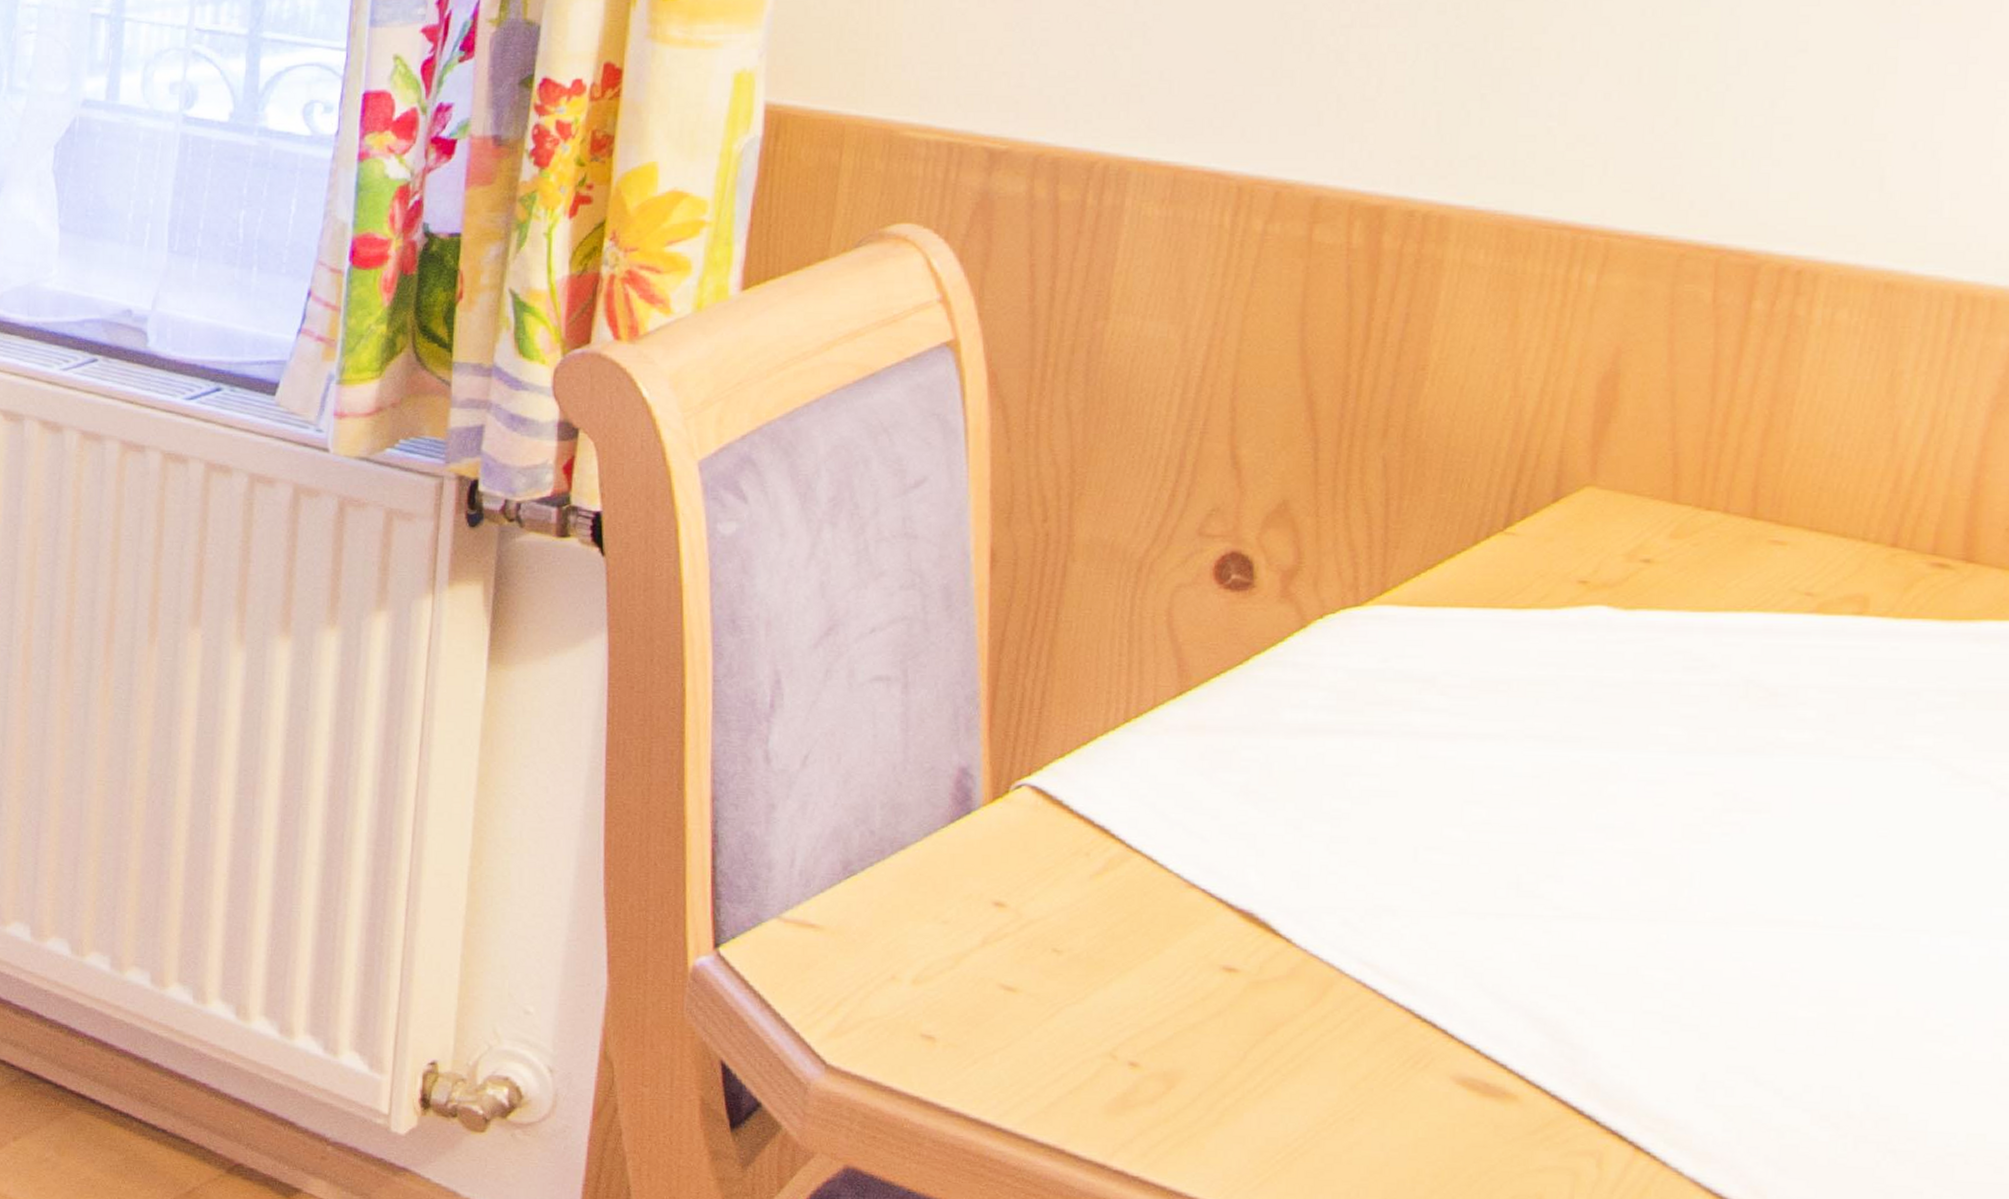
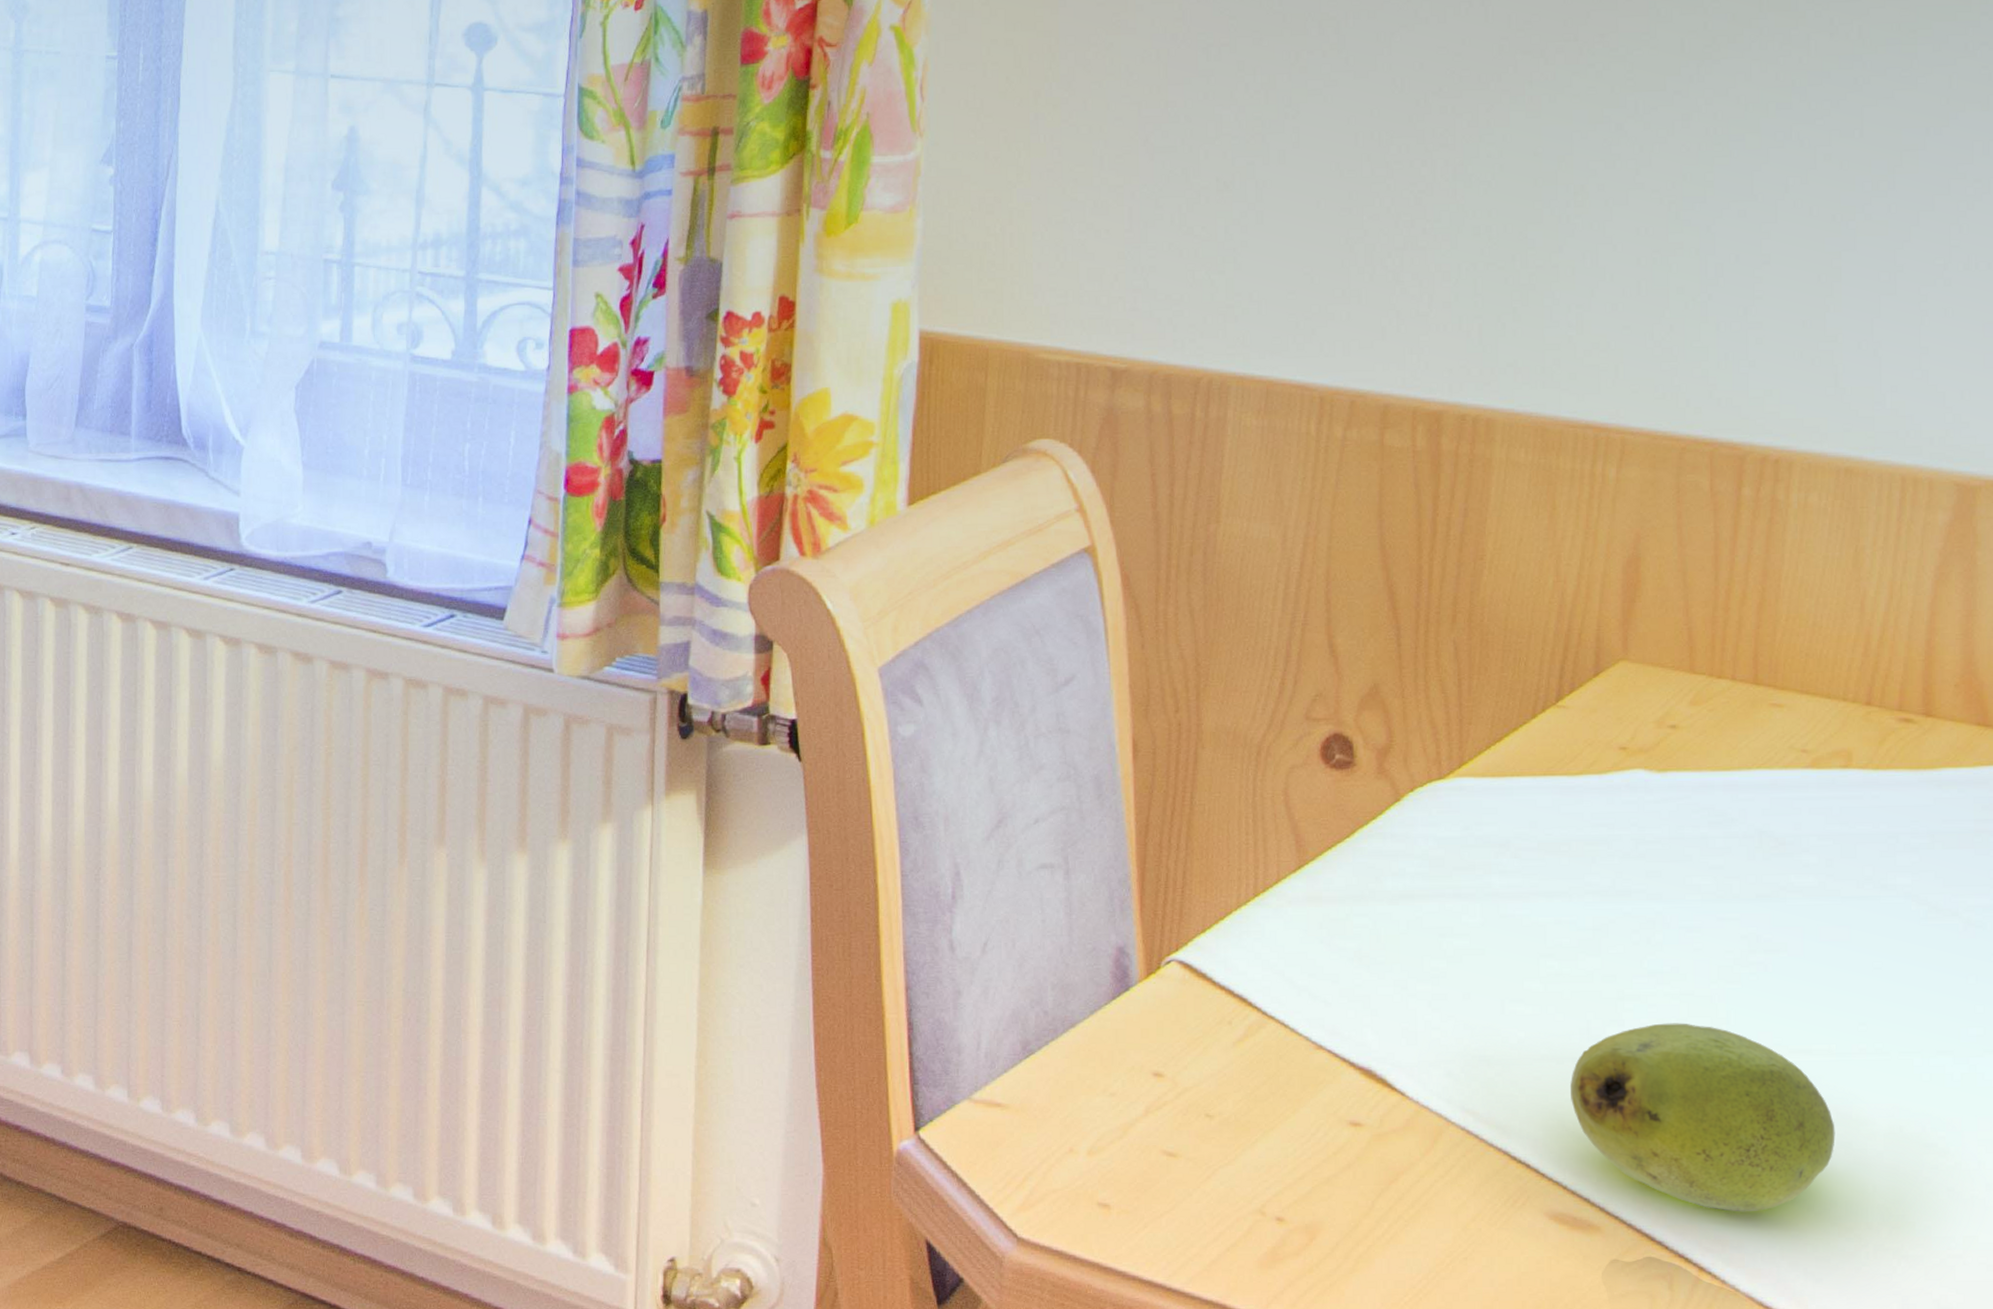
fruit: none [1491,882,1816,1091] -> present [1571,1023,1835,1212]

